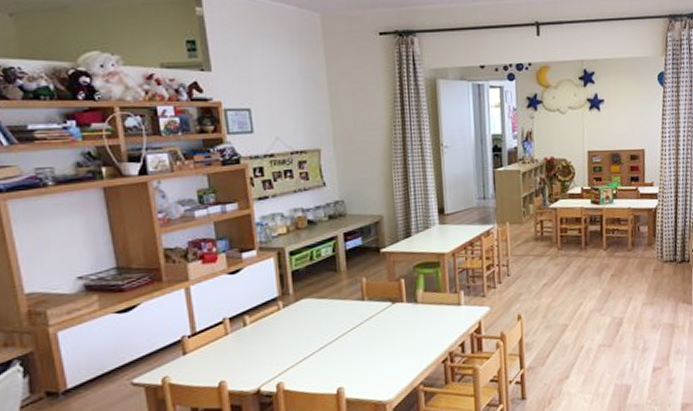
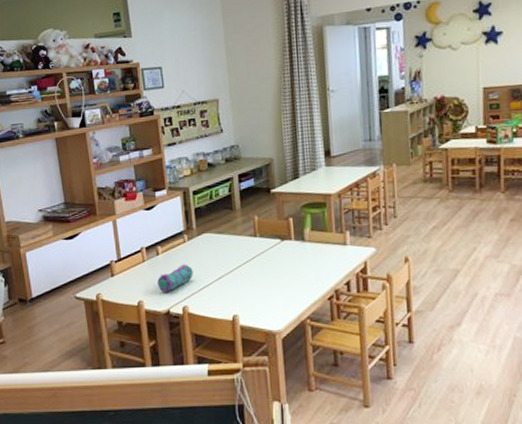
pencil case: none [244,334,290,369] -> present [157,264,193,293]

